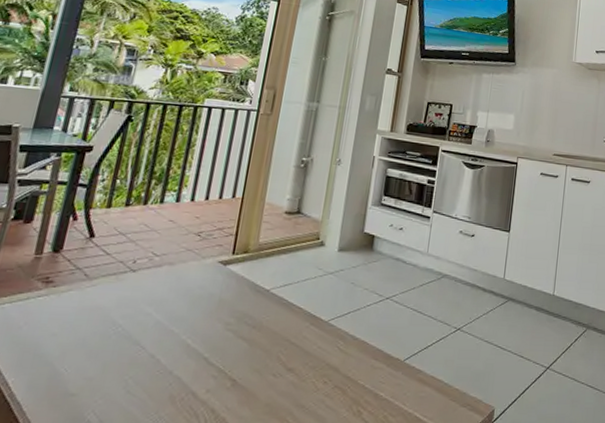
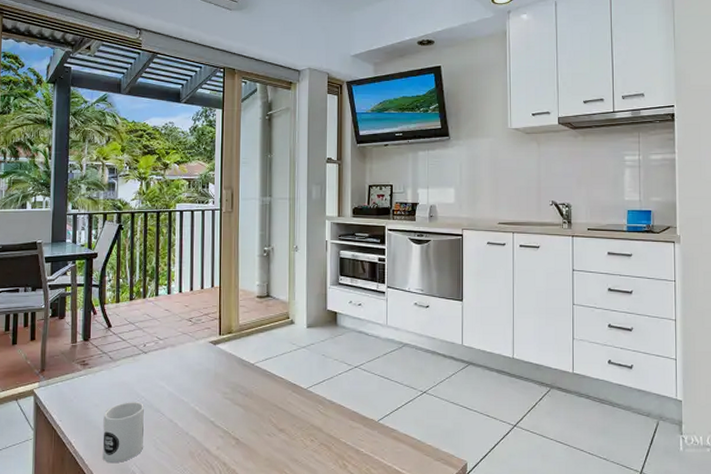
mug: none [50,331,120,411] -> present [102,402,144,464]

